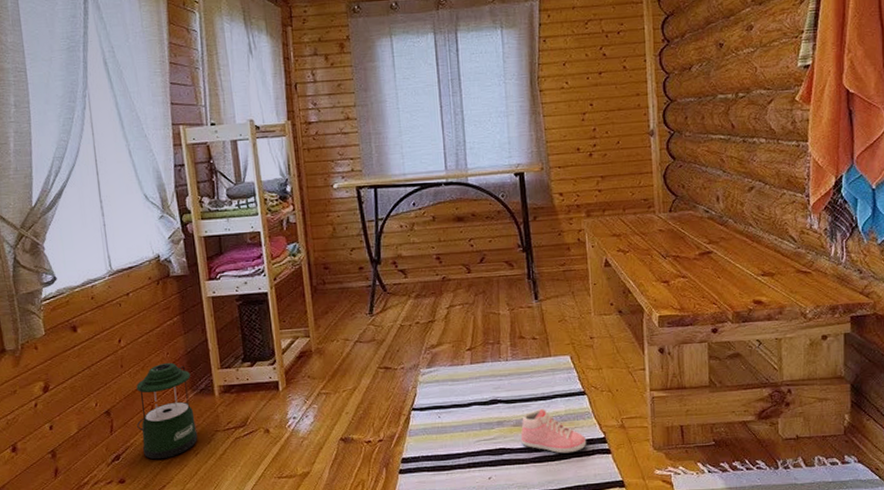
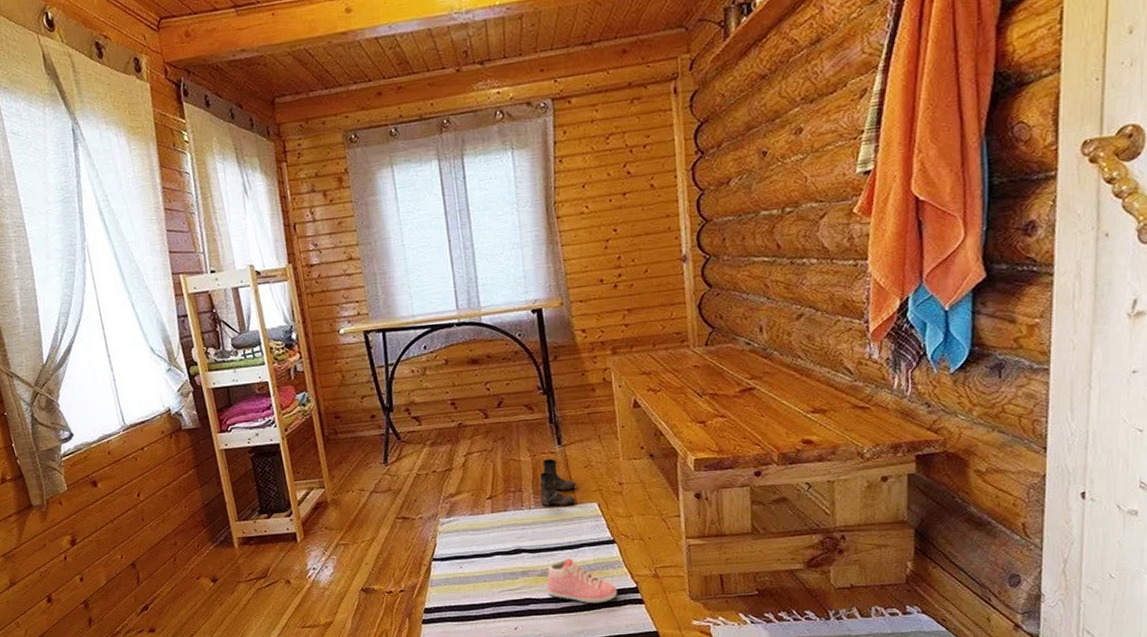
lantern: present [136,362,198,460] -> none [158,515,221,610]
boots: none [517,312,550,359] -> present [540,458,576,507]

